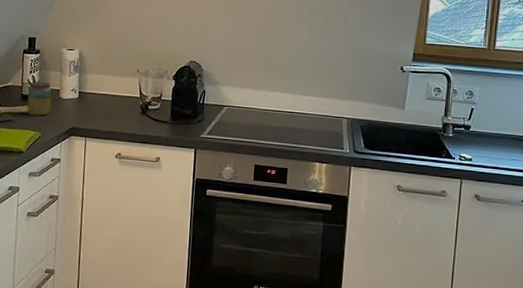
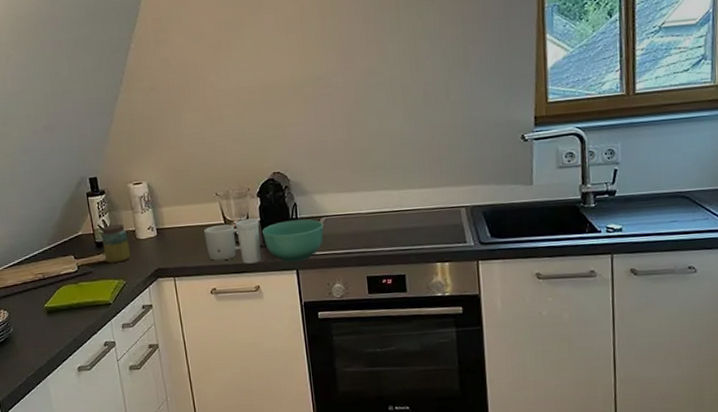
mug: none [119,98,150,130] -> present [203,224,241,261]
cup: none [148,96,171,137] -> present [234,218,262,264]
bowl: none [171,104,226,142] -> present [261,219,324,263]

